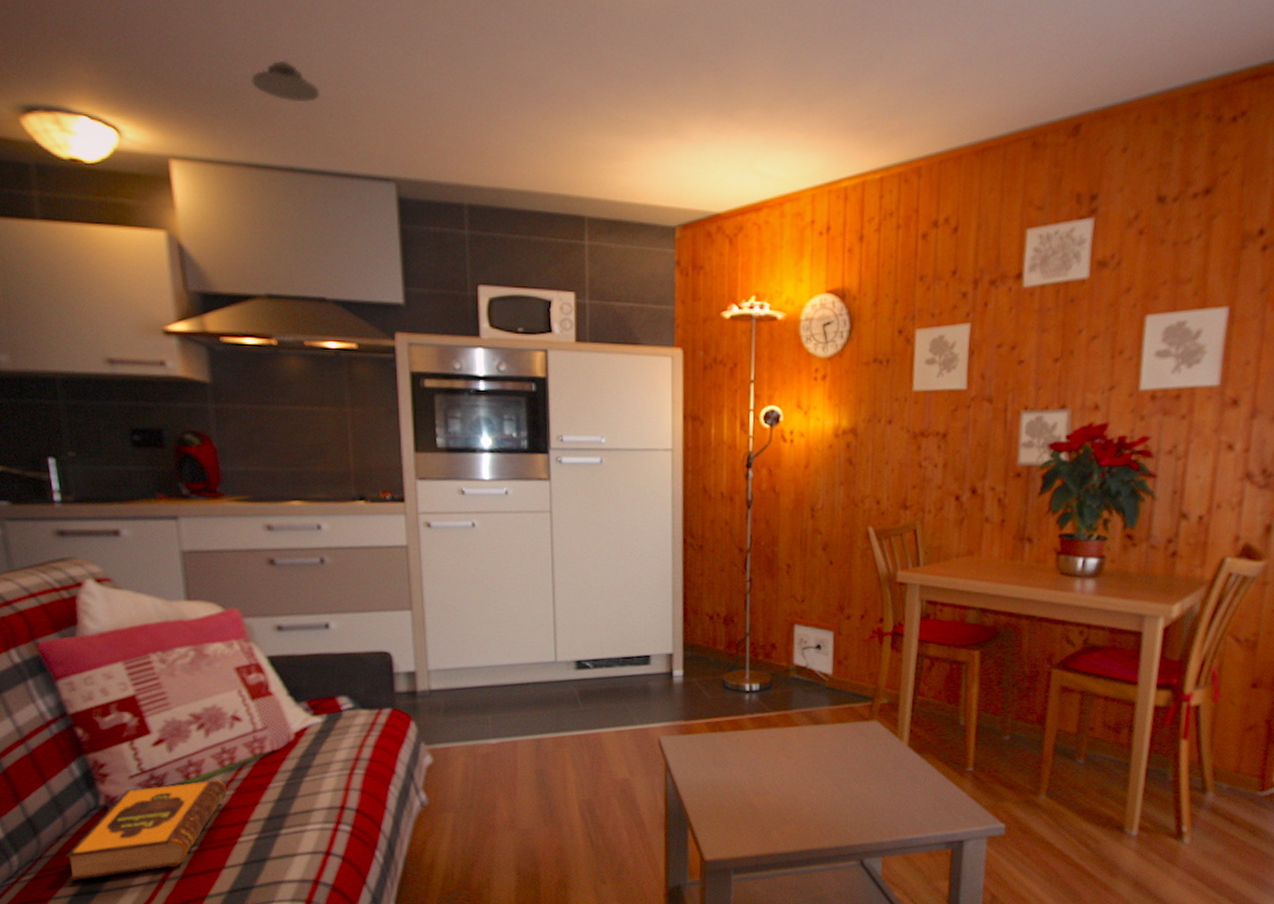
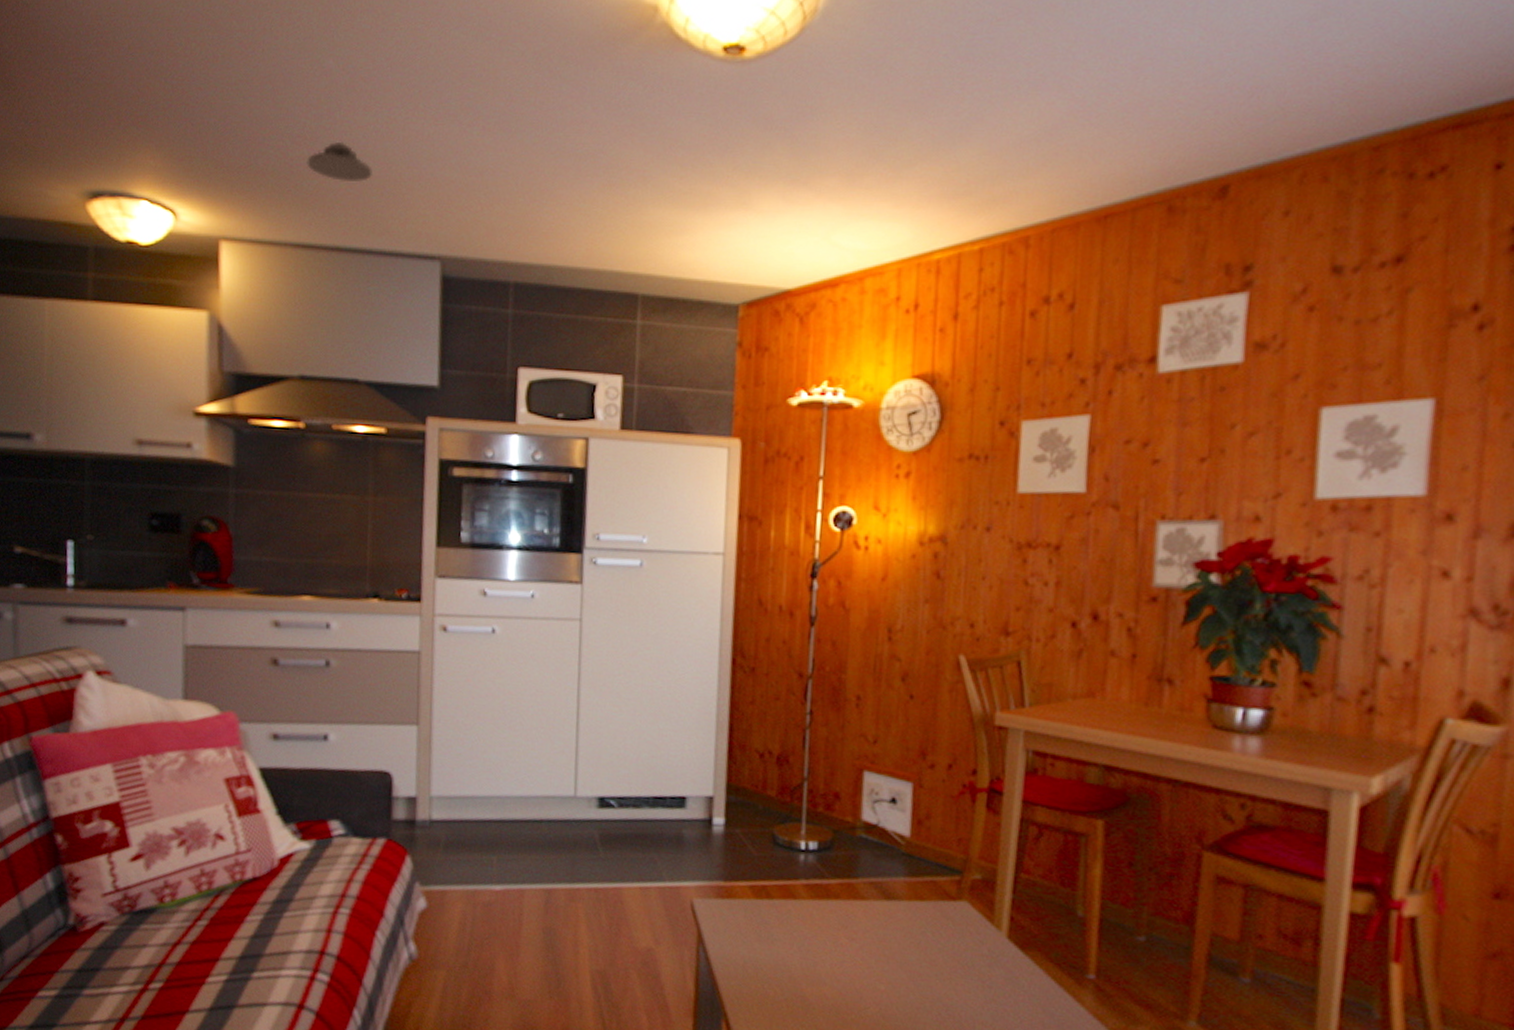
hardback book: present [65,779,228,881] -> none [27,905,202,1010]

